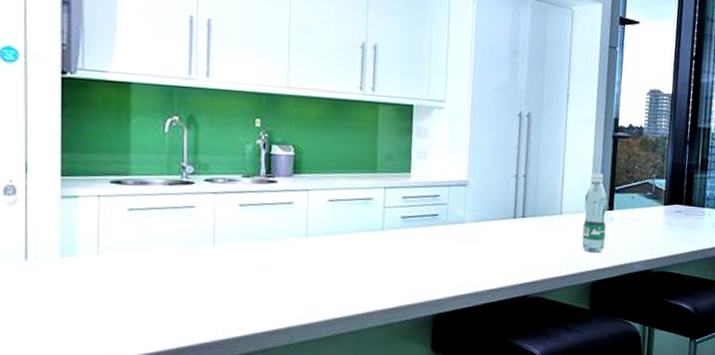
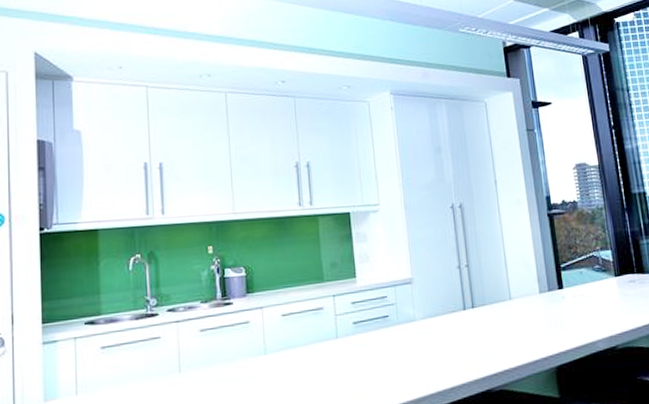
bottle: present [581,173,608,252] -> none [531,253,562,335]

